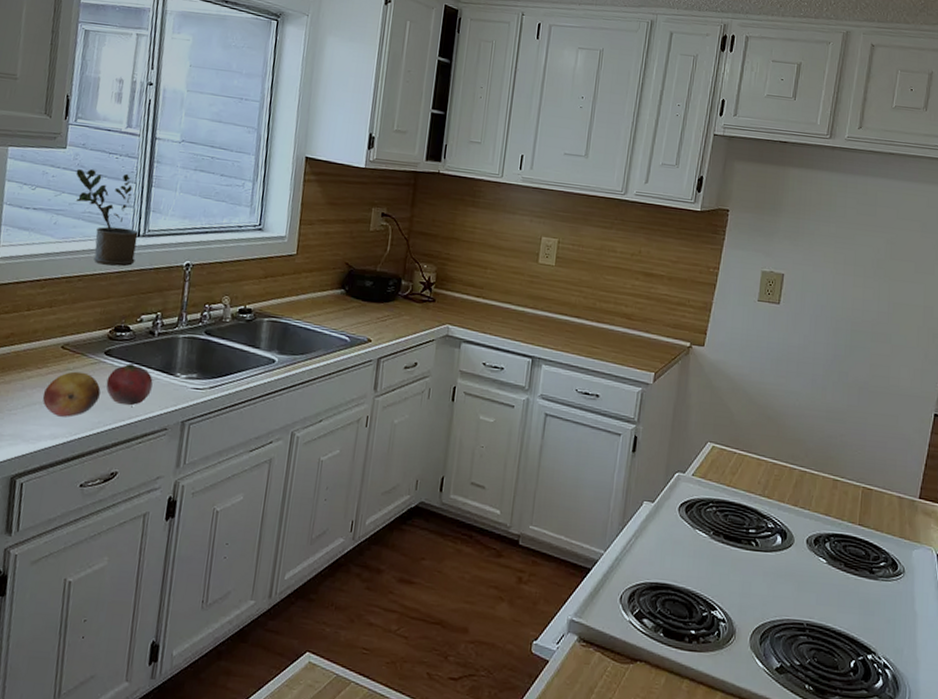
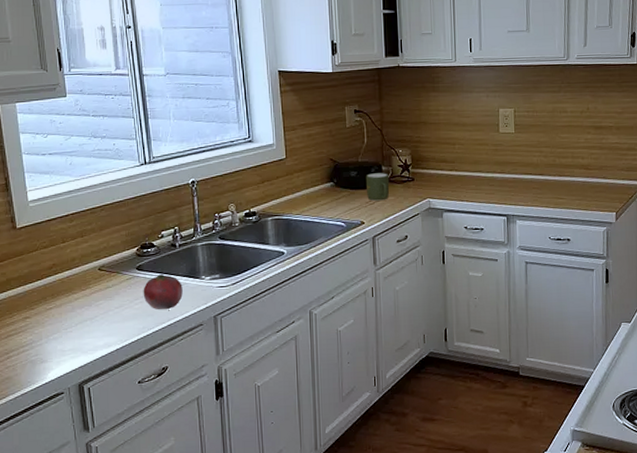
fruit: present [42,371,101,418] -> none [91,287,140,328]
potted plant: present [76,169,139,267] -> none [79,110,147,194]
mug: none [379,286,408,320] -> present [365,173,390,202]

